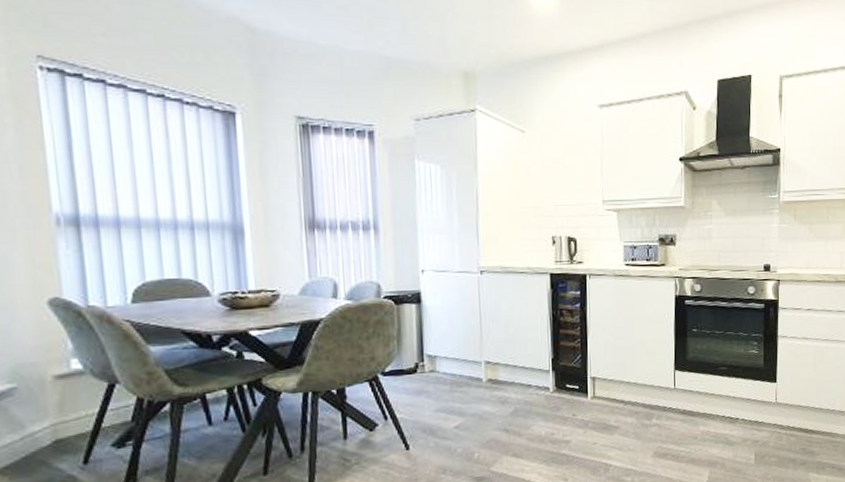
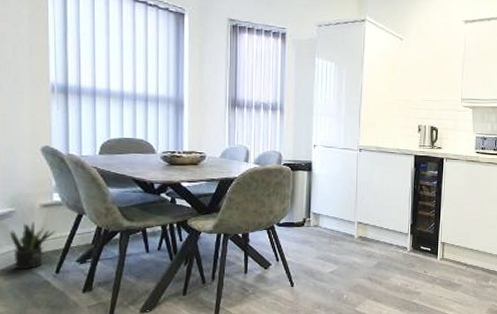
potted plant: none [12,399,79,465] -> present [10,222,56,270]

